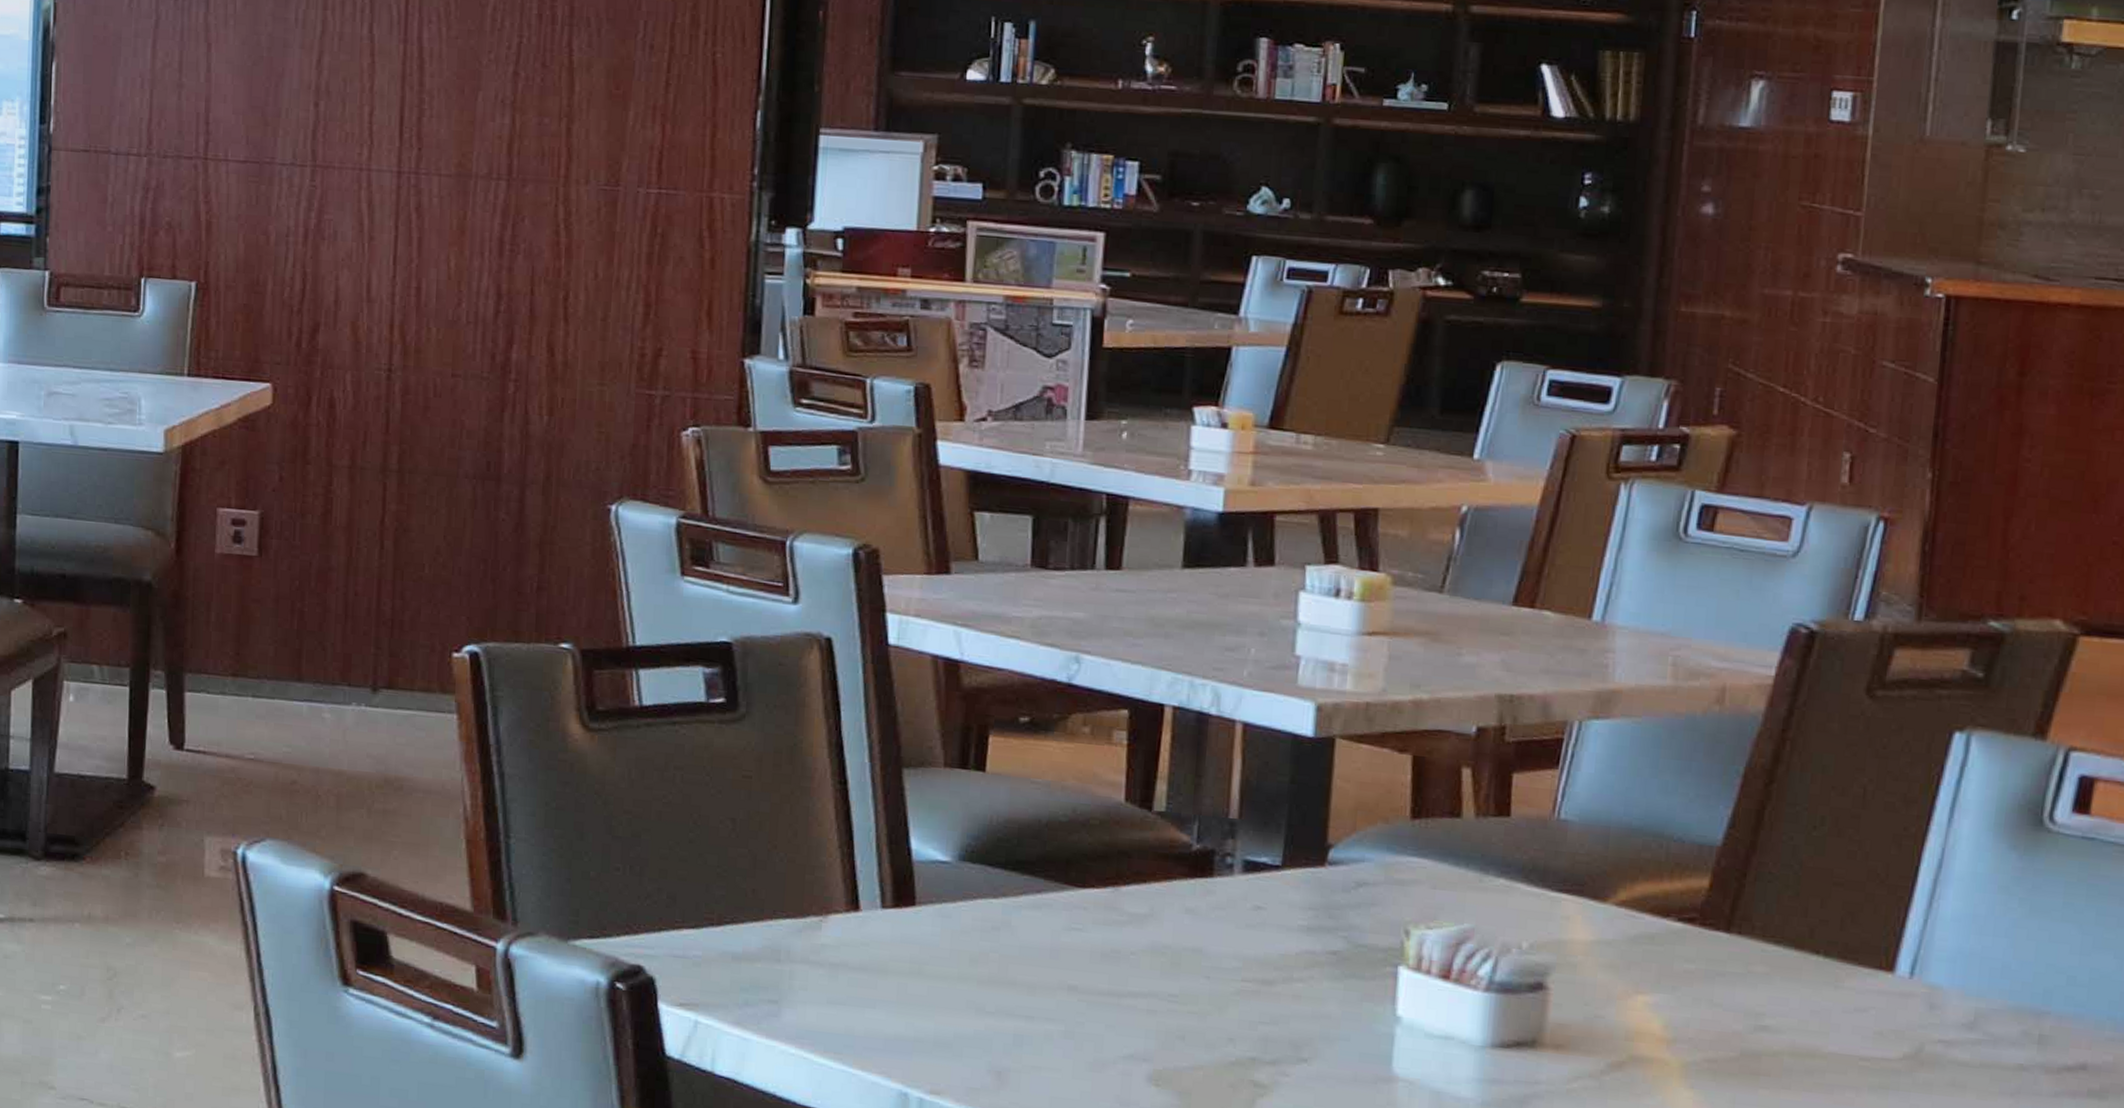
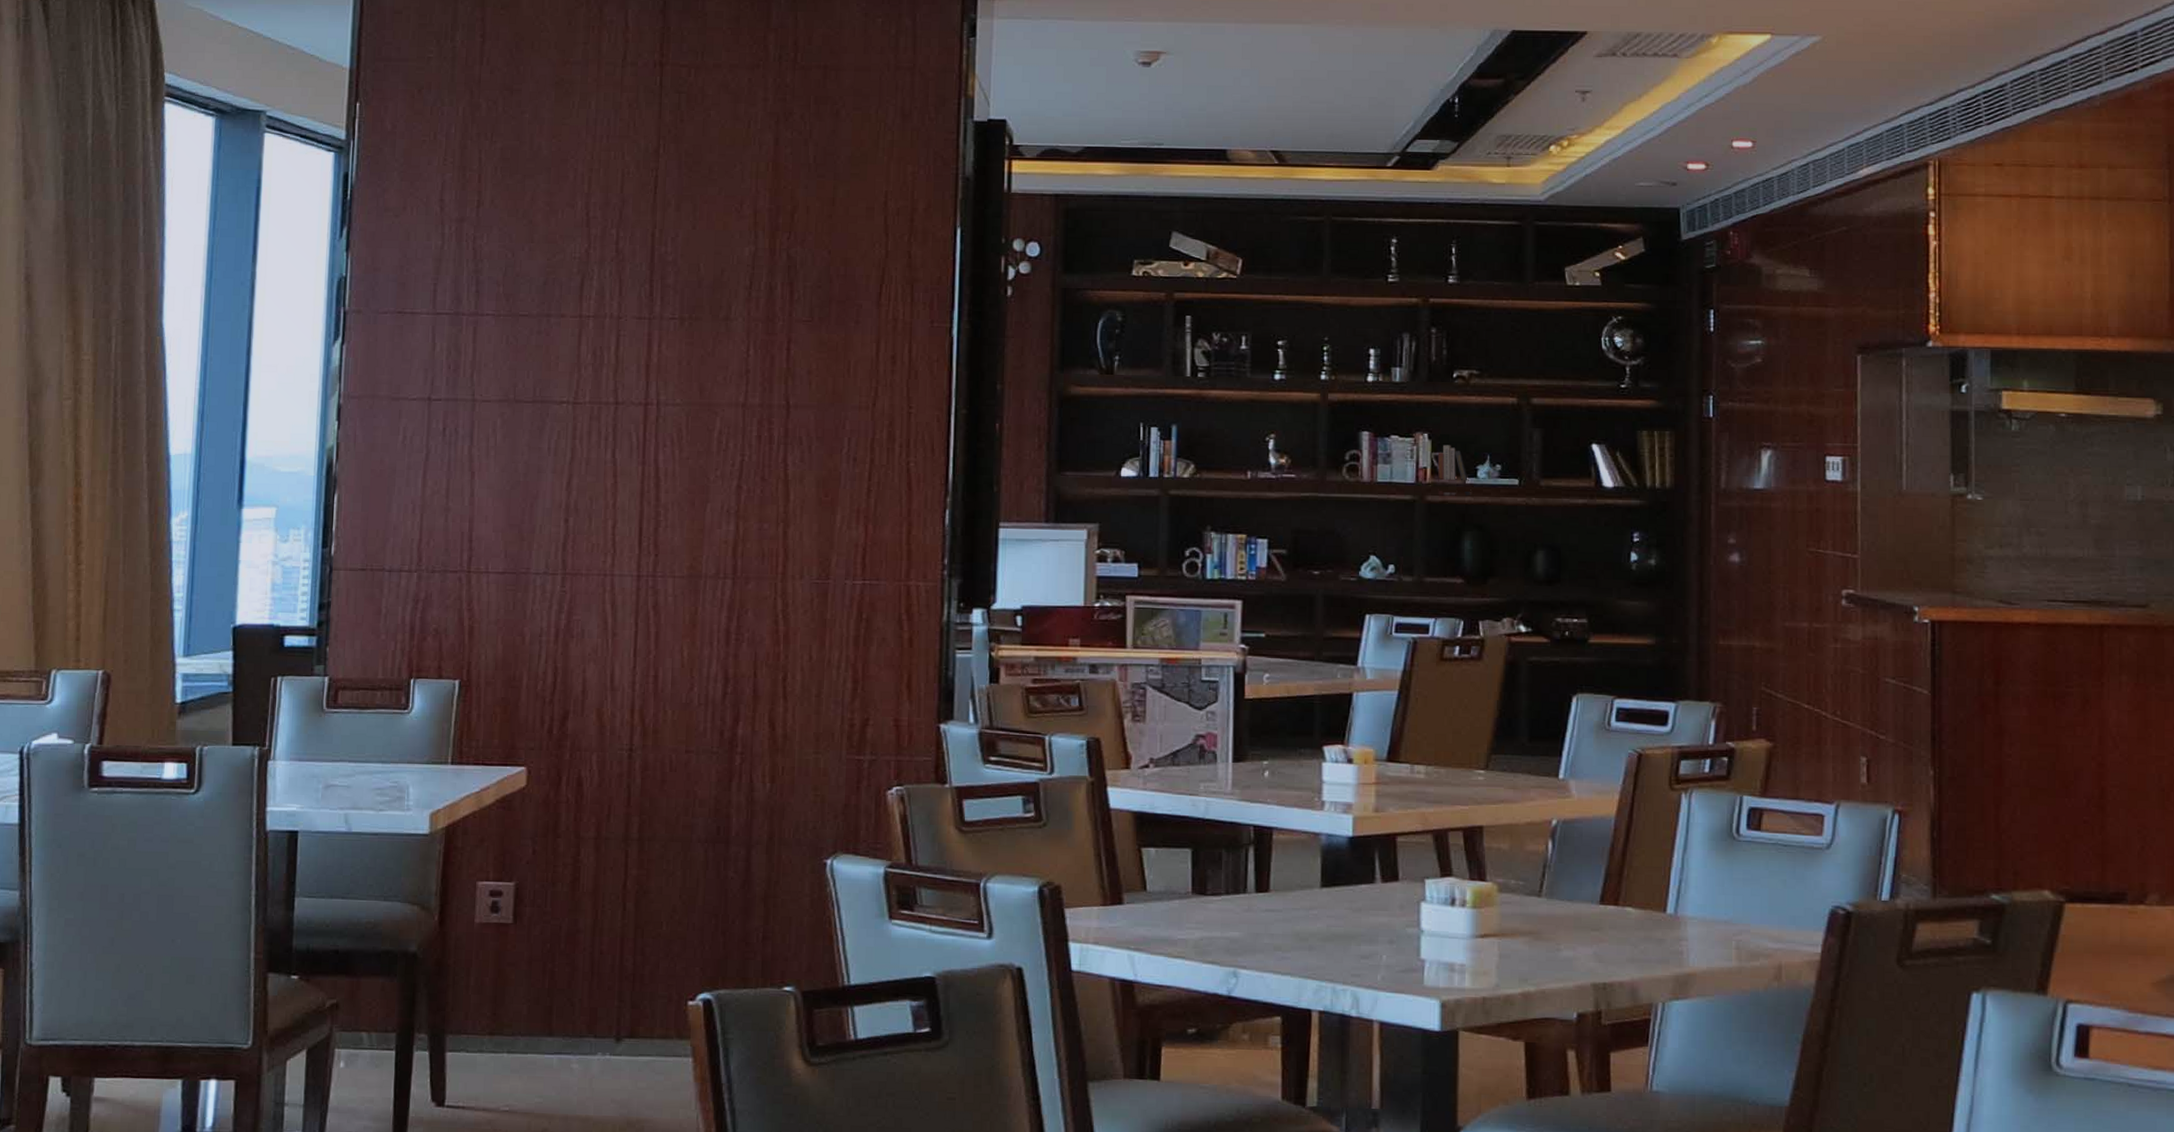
books: none [1348,58,1390,121] -> present [1437,445,1472,496]

